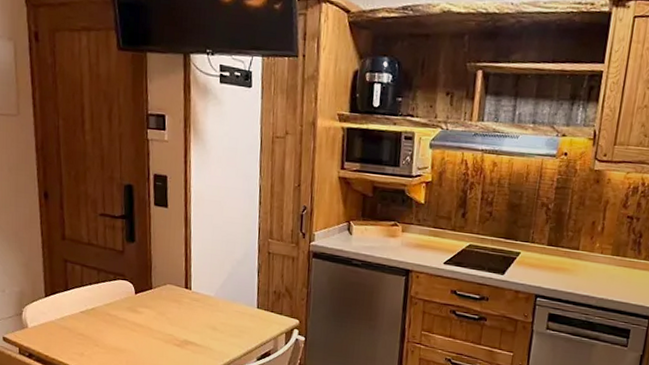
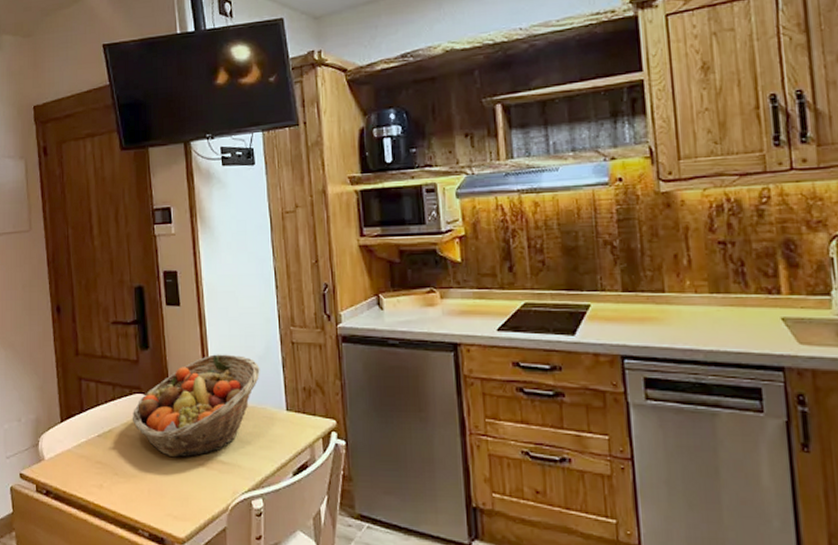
fruit basket: none [114,254,237,338] -> present [132,354,260,458]

